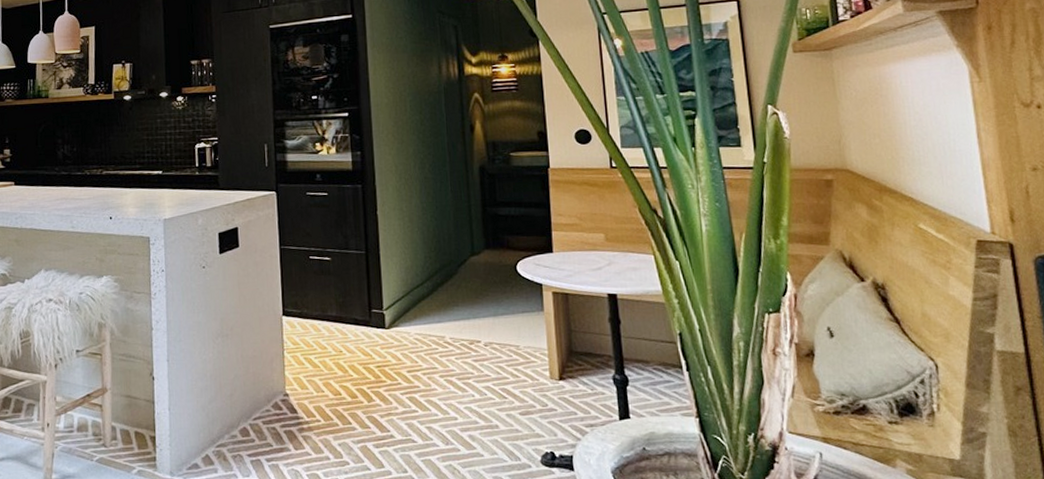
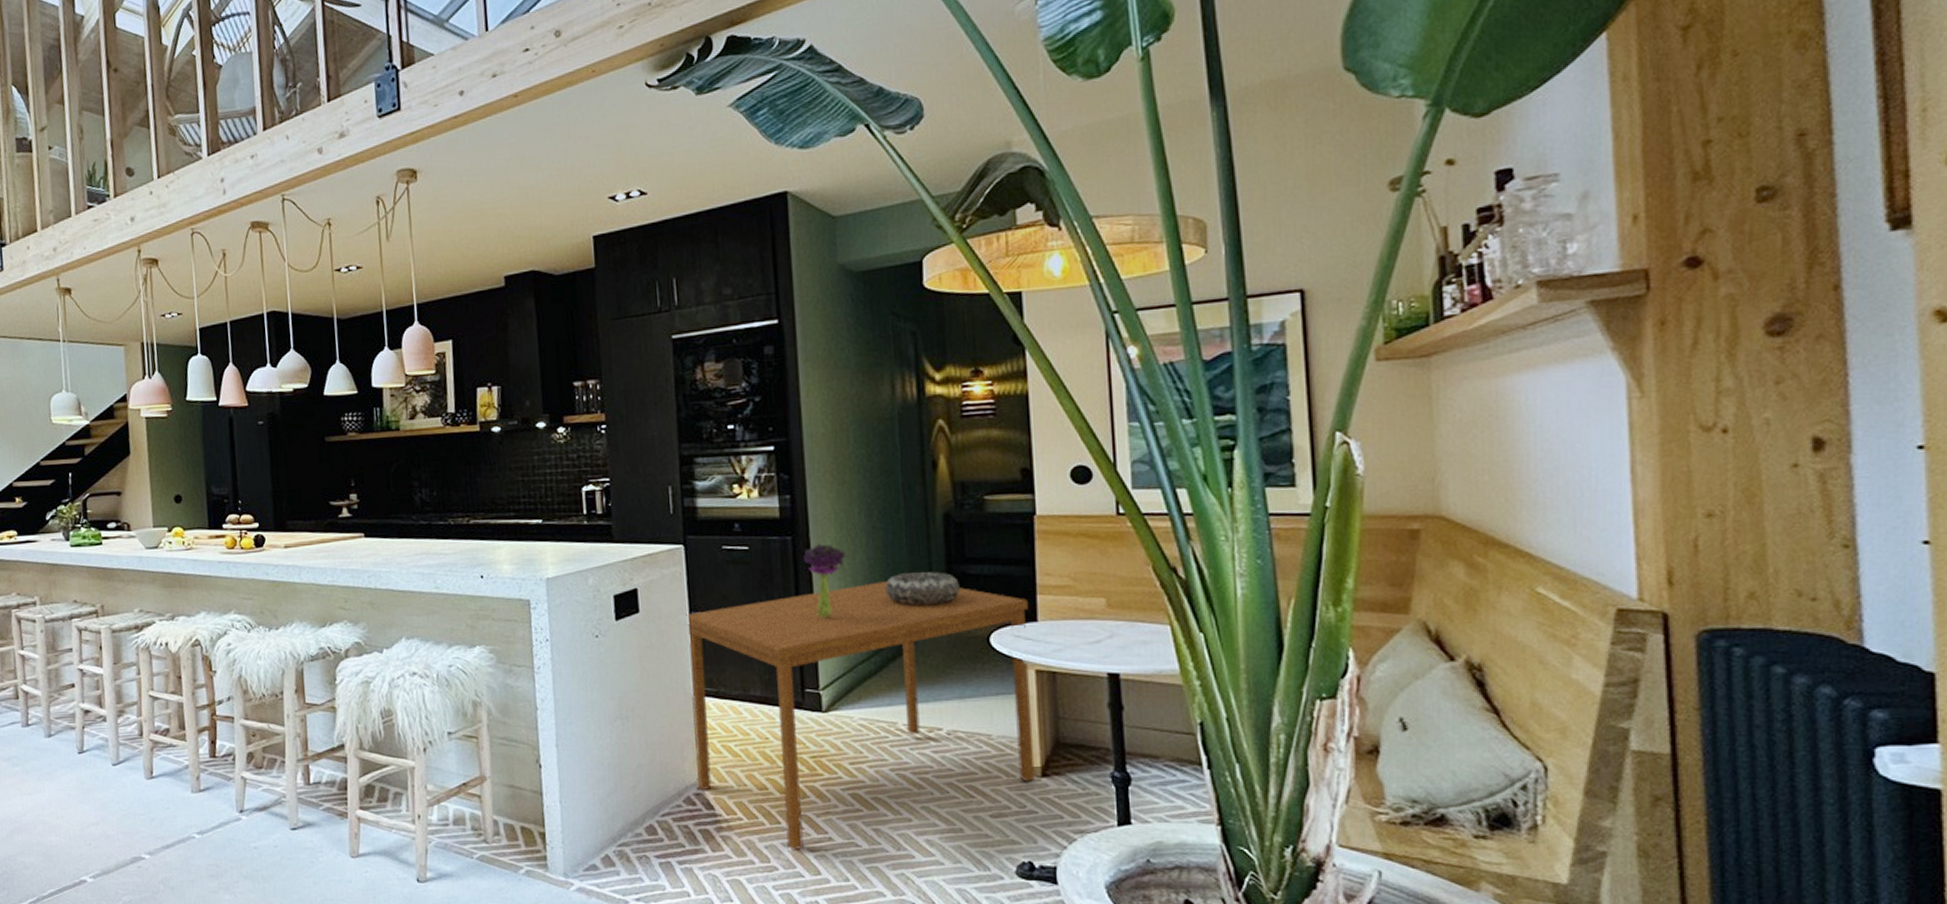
dining table: none [276,220,554,447] -> present [686,580,1035,851]
bouquet: none [371,191,404,252] -> present [804,544,845,619]
decorative bowl: none [435,213,493,241] -> present [885,572,960,606]

